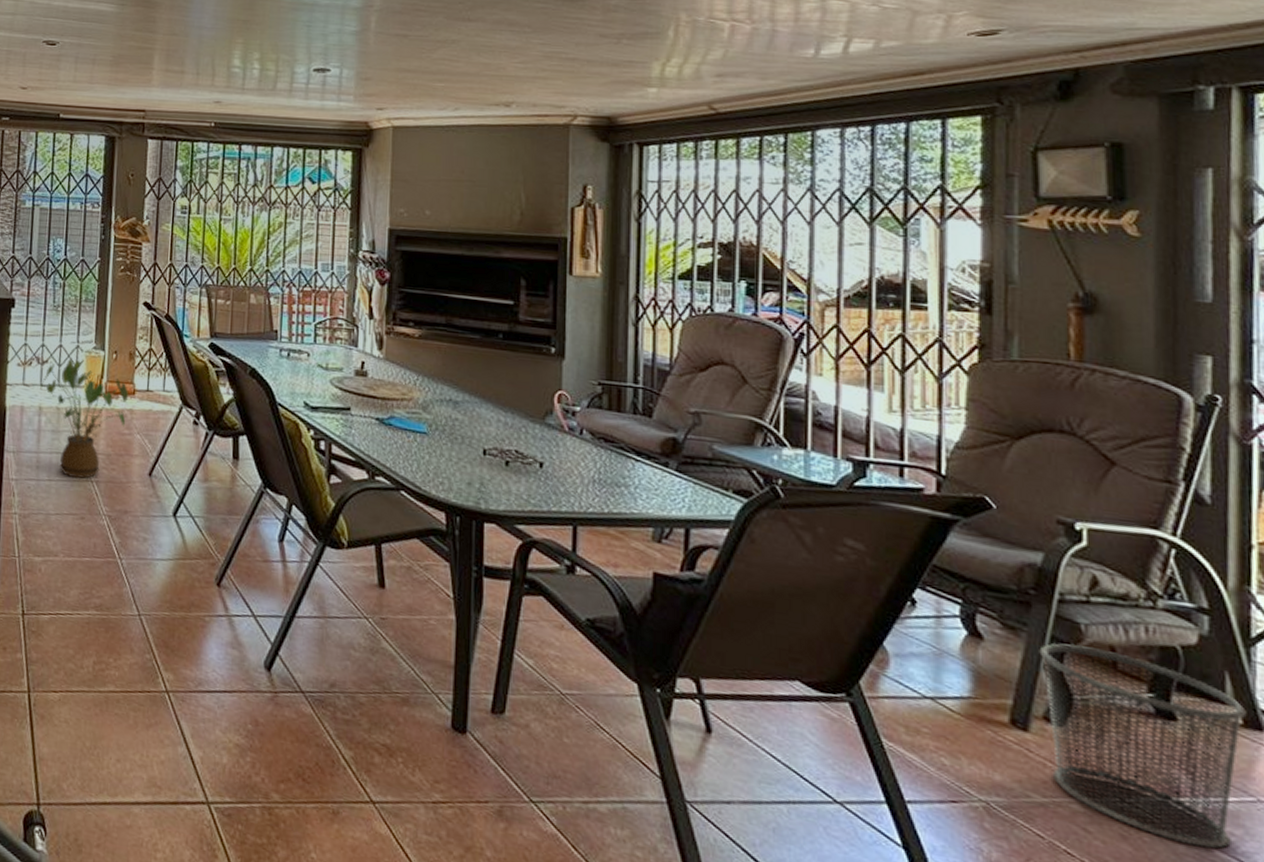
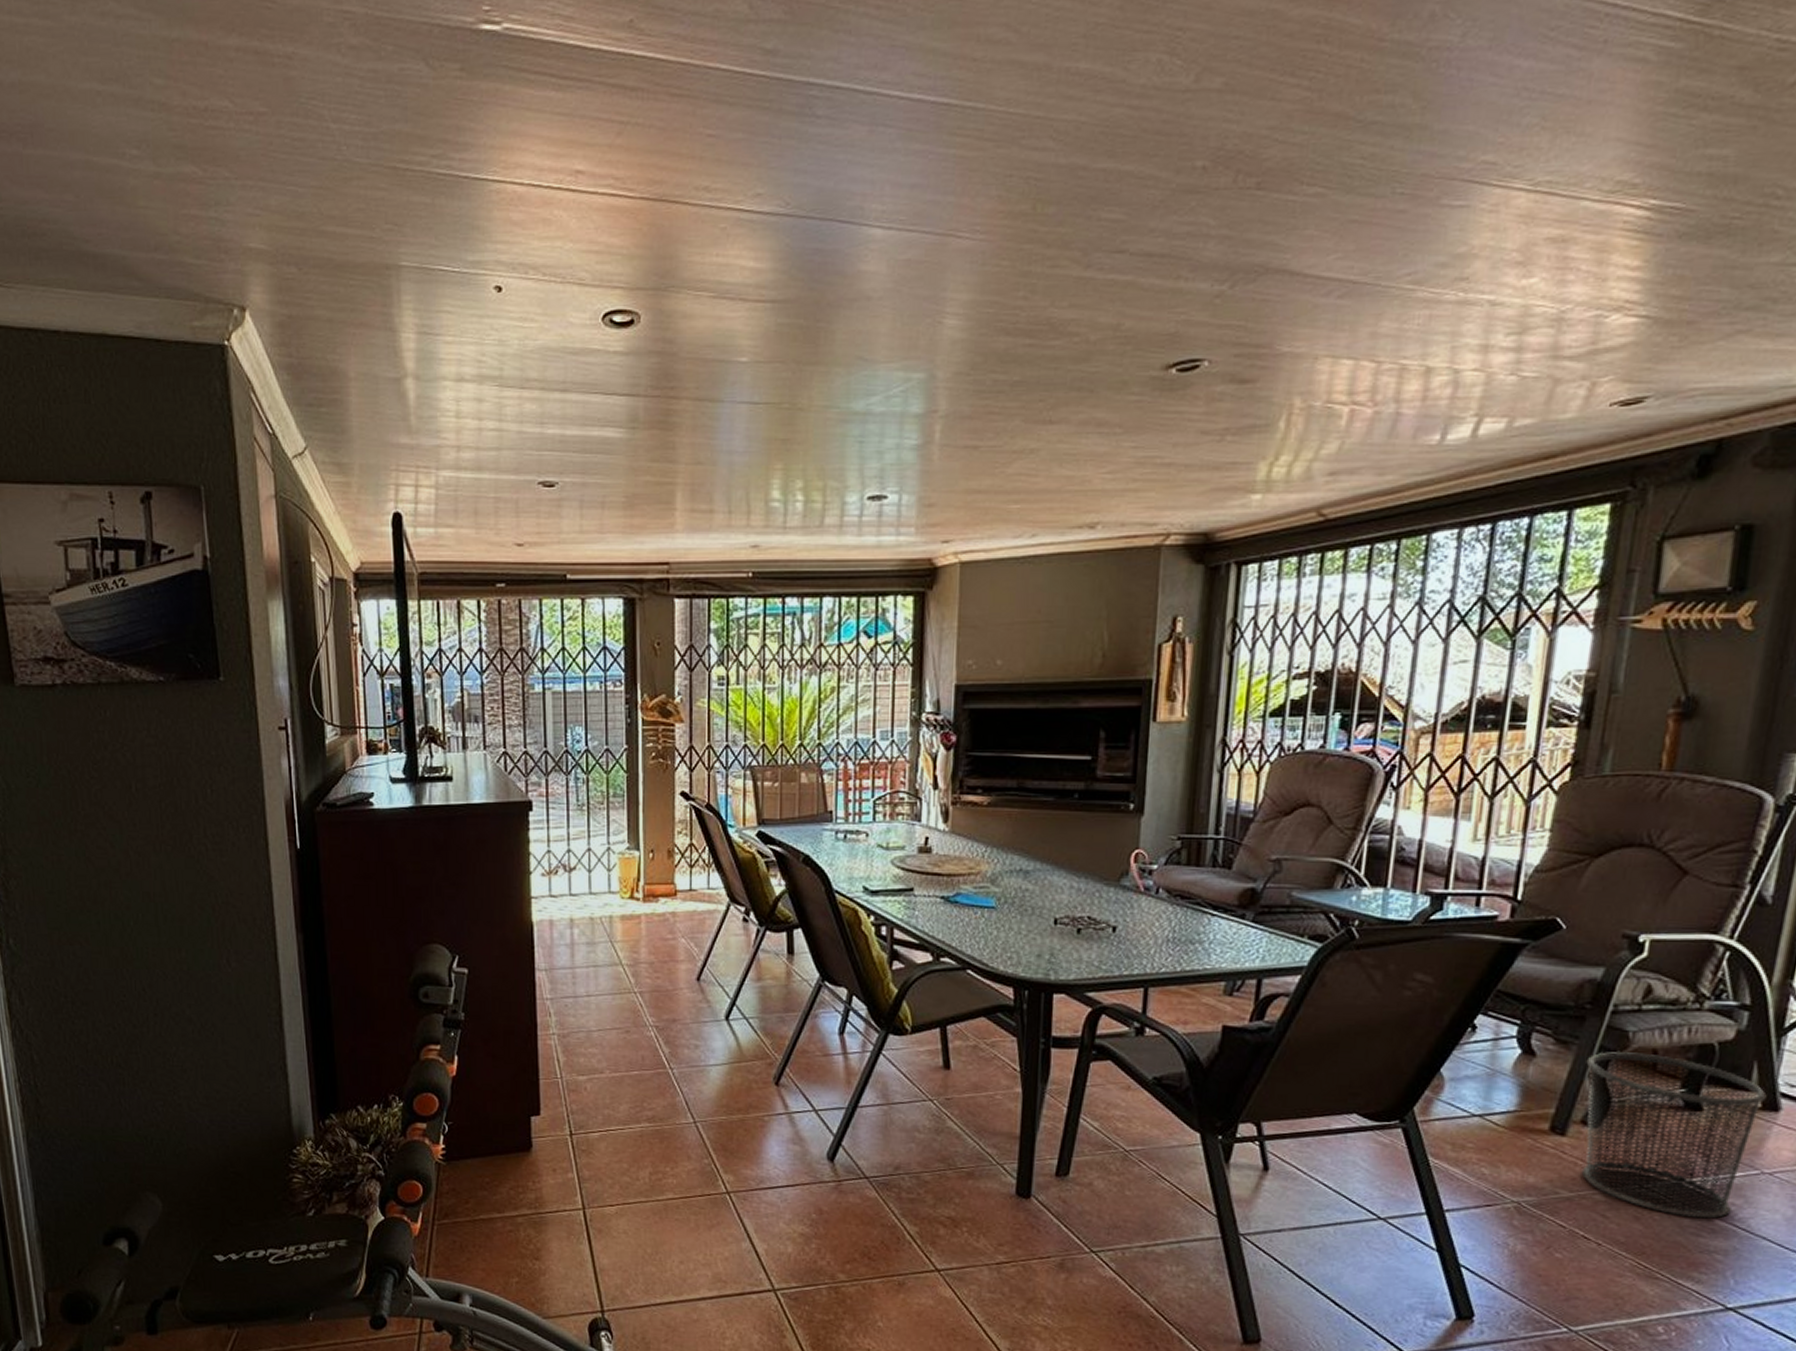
house plant: present [40,359,129,479] -> none [569,863,670,990]

